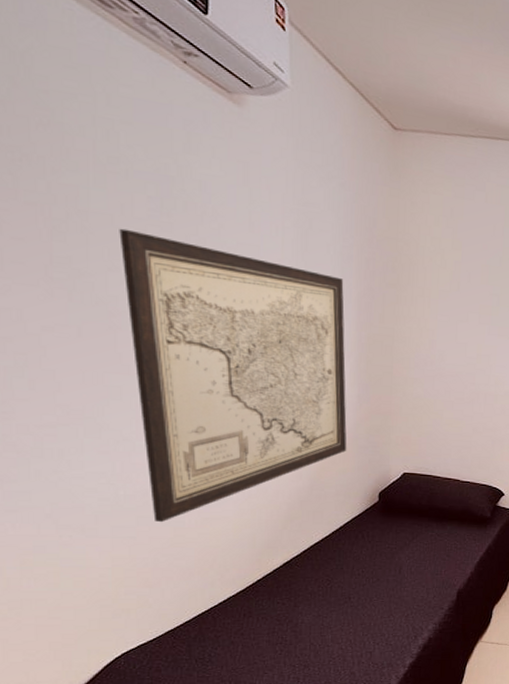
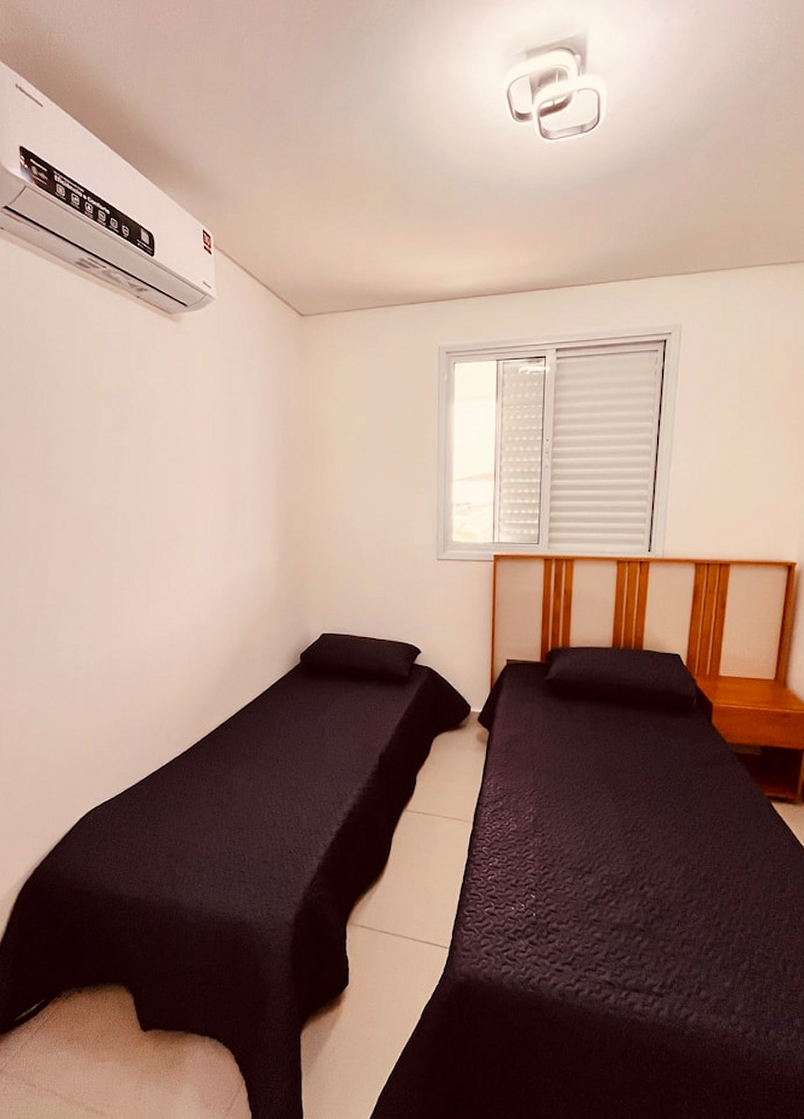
wall art: present [119,228,347,523] -> none [92,438,271,688]

